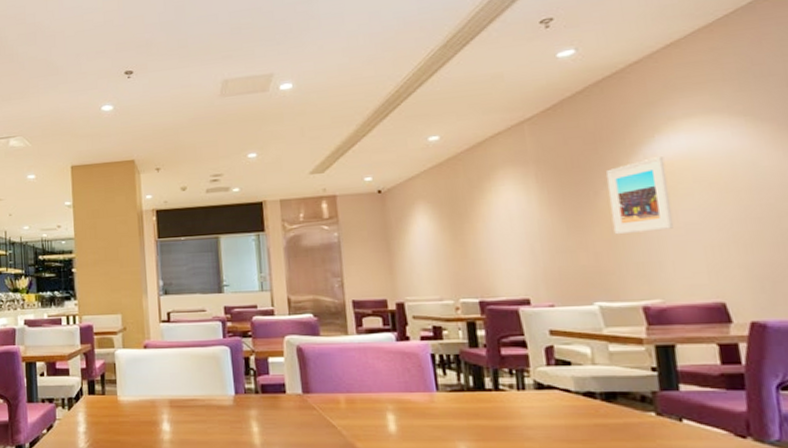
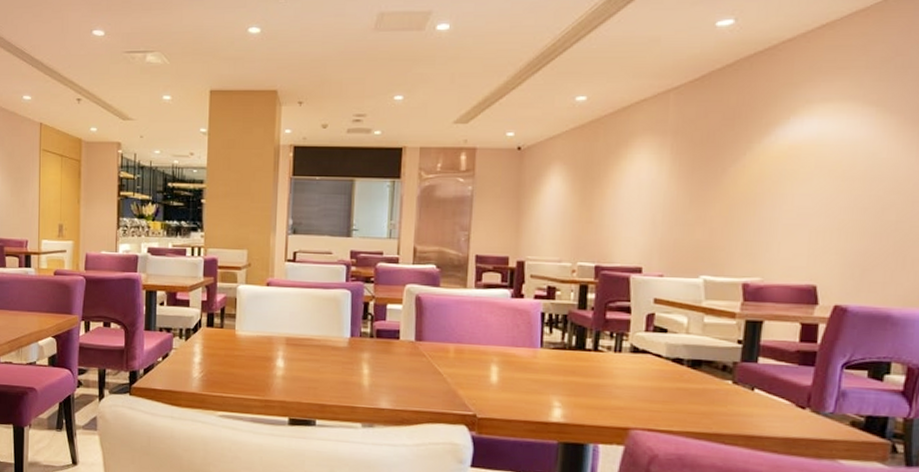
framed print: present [606,157,674,235] -> none [732,139,794,213]

